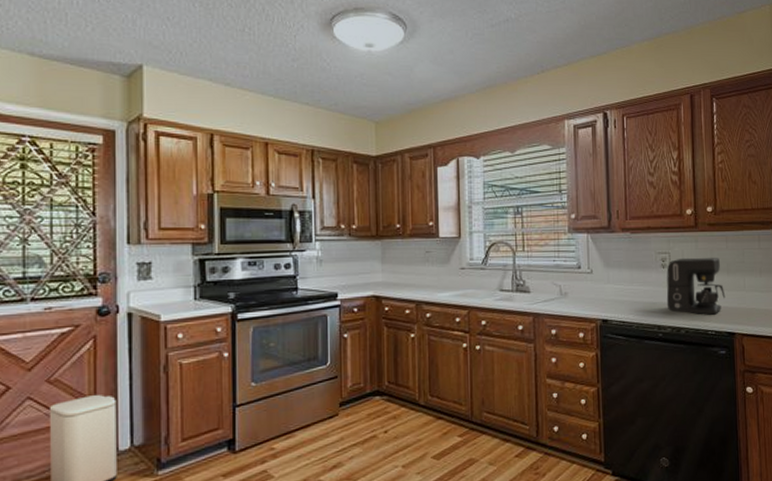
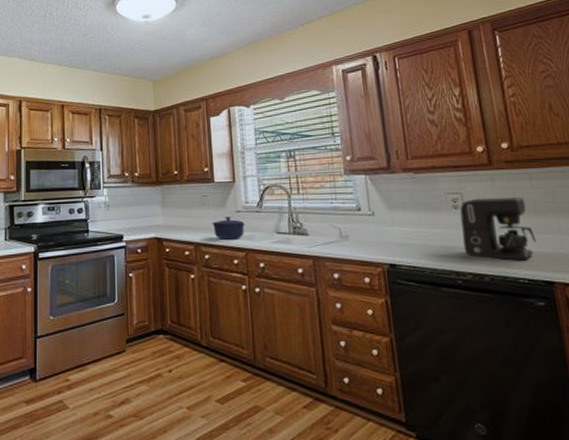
cooking pot: none [435,274,469,297] -> present [212,217,245,240]

